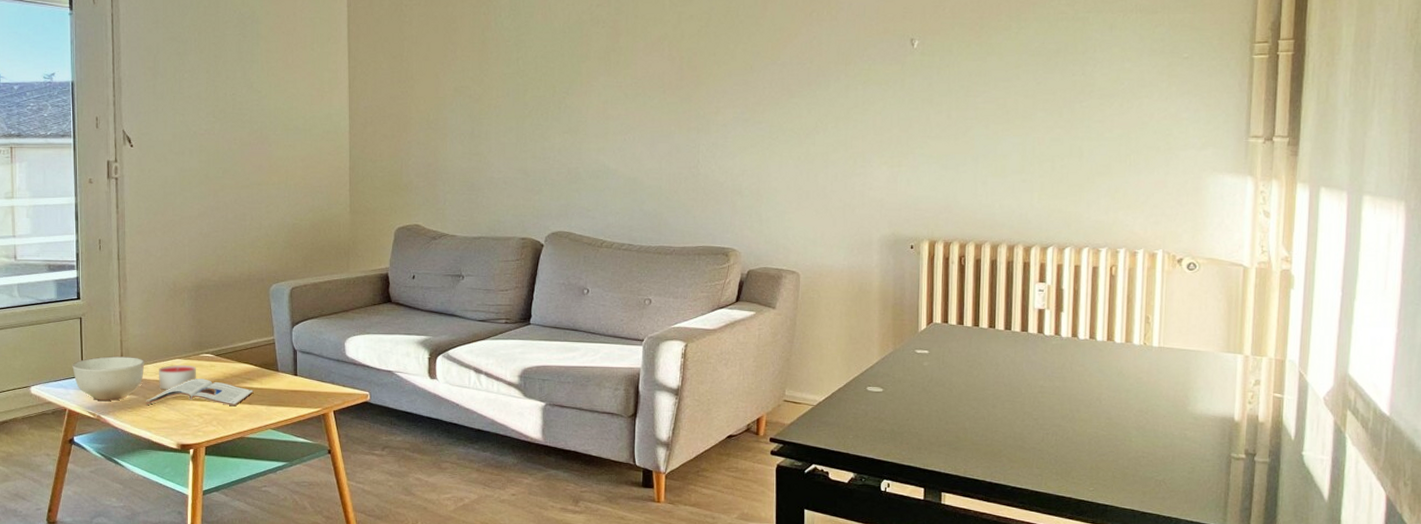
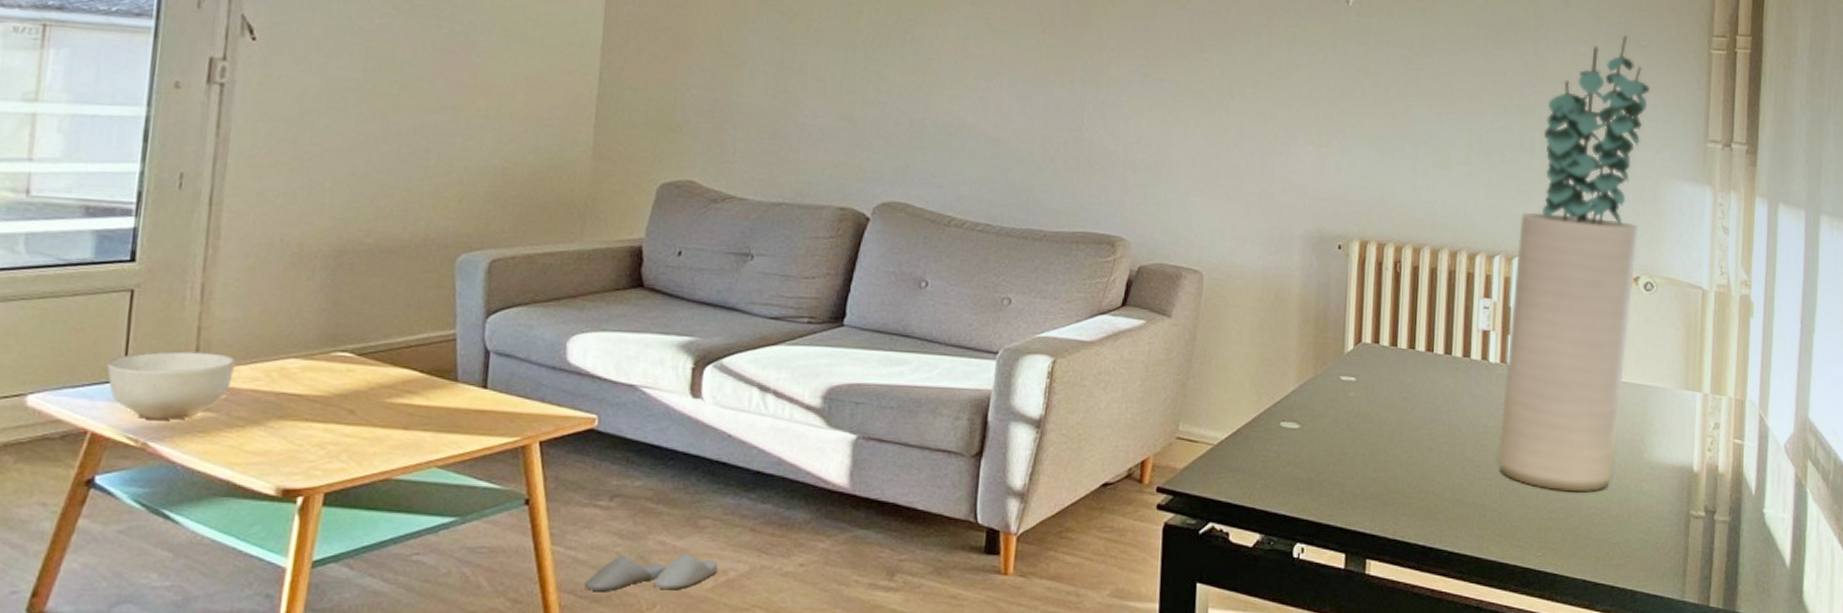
magazine: present [145,379,254,407] -> none [229,389,414,433]
candle: present [159,365,197,390] -> none [255,367,323,405]
slippers: none [370,486,457,511] -> present [583,554,719,591]
vase: none [1053,50,1192,439] -> present [1498,35,1650,493]

